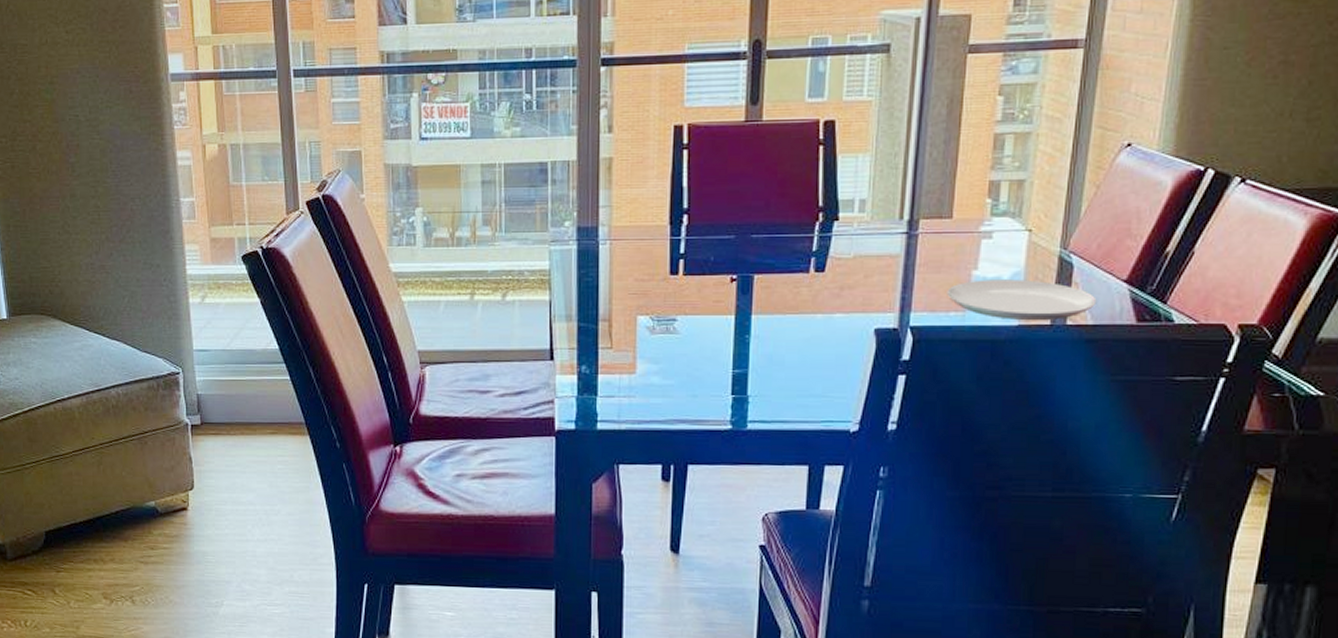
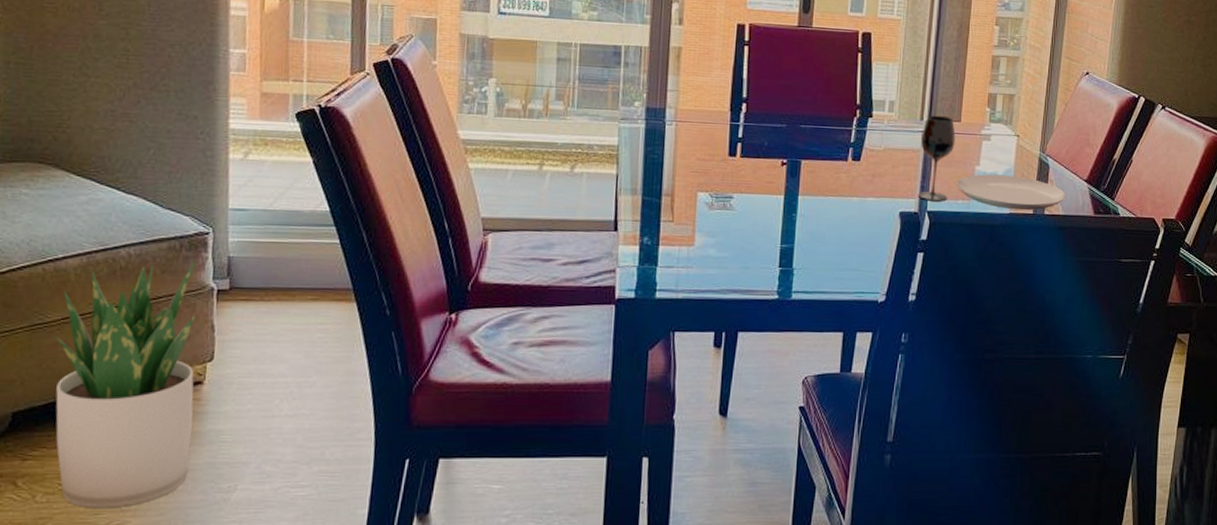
planter: none [70,399,183,616] -> present [55,261,196,509]
wine glass: none [897,212,946,315] -> present [918,115,956,202]

